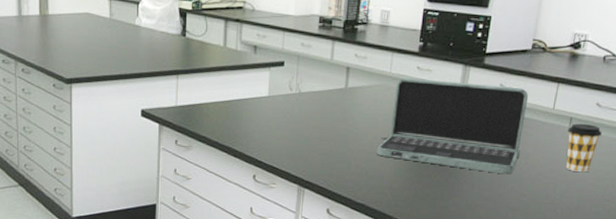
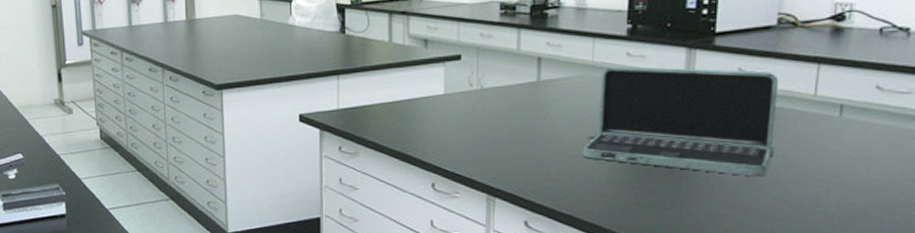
coffee cup: present [566,123,602,173] -> none [838,111,888,172]

